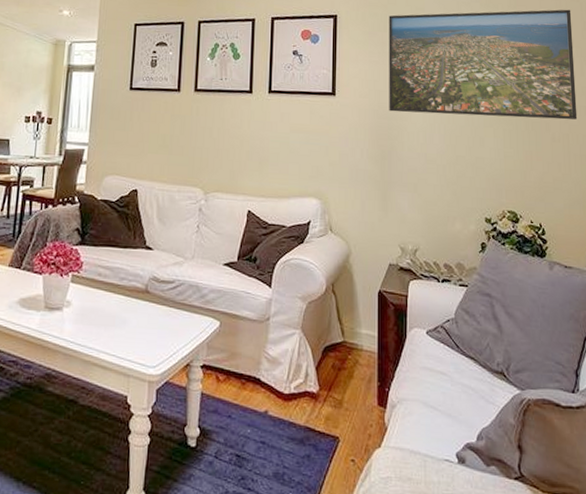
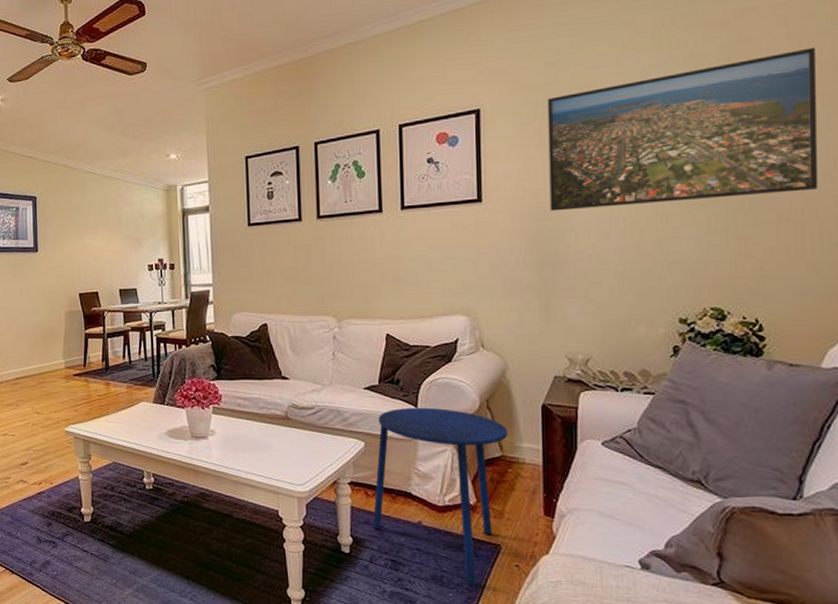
side table: none [220,287,350,485] -> present [372,407,509,587]

